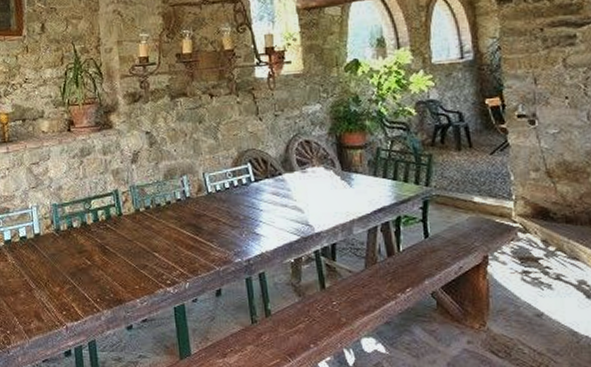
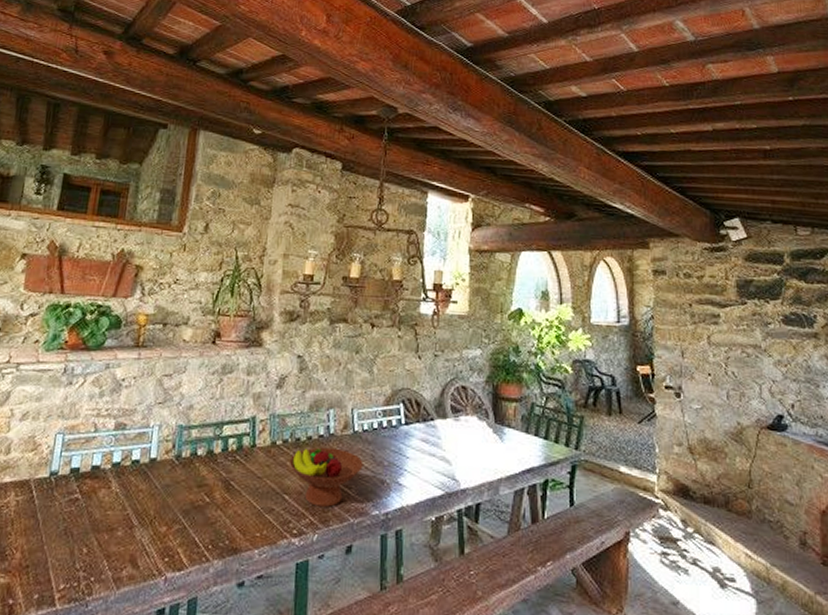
fruit bowl: none [153,209,221,260] -> present [289,447,363,507]

